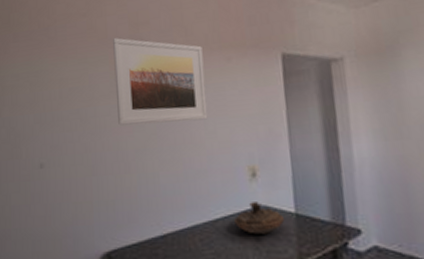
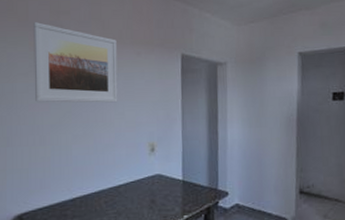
decorative bowl: present [234,202,285,234] -> none [135,171,174,197]

